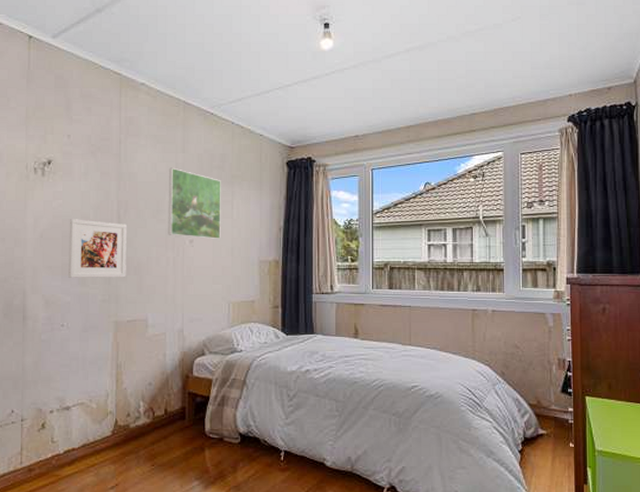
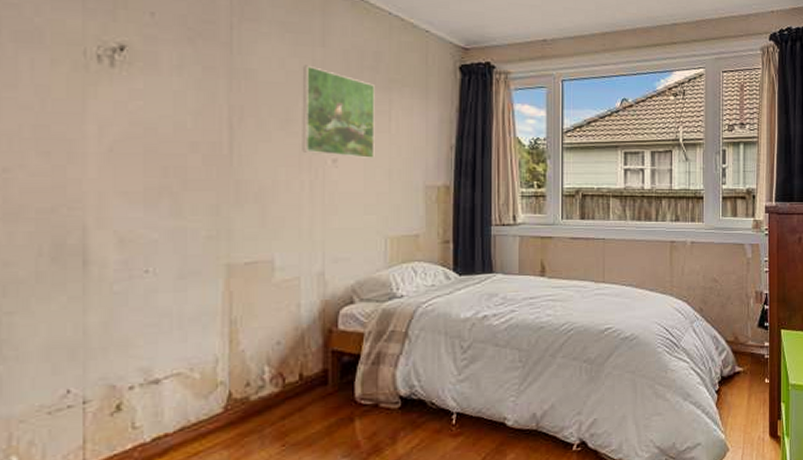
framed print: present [68,219,127,278] -> none [154,127,242,207]

